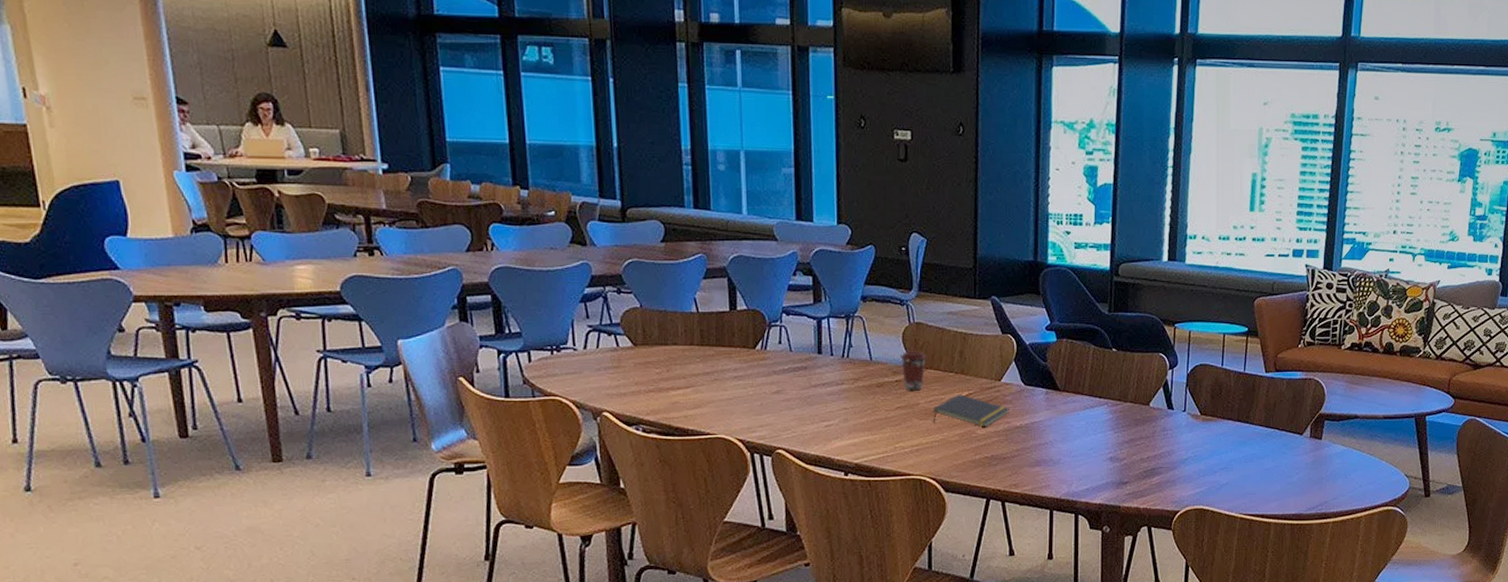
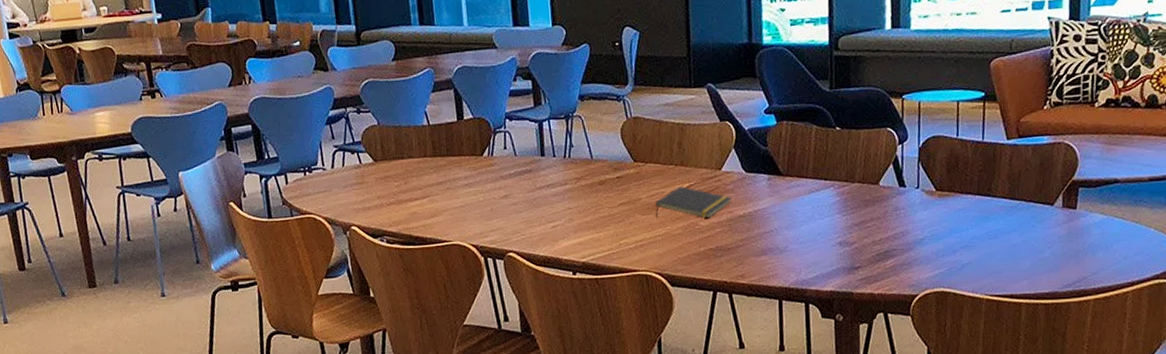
coffee cup: present [901,351,927,391] -> none [620,146,646,187]

